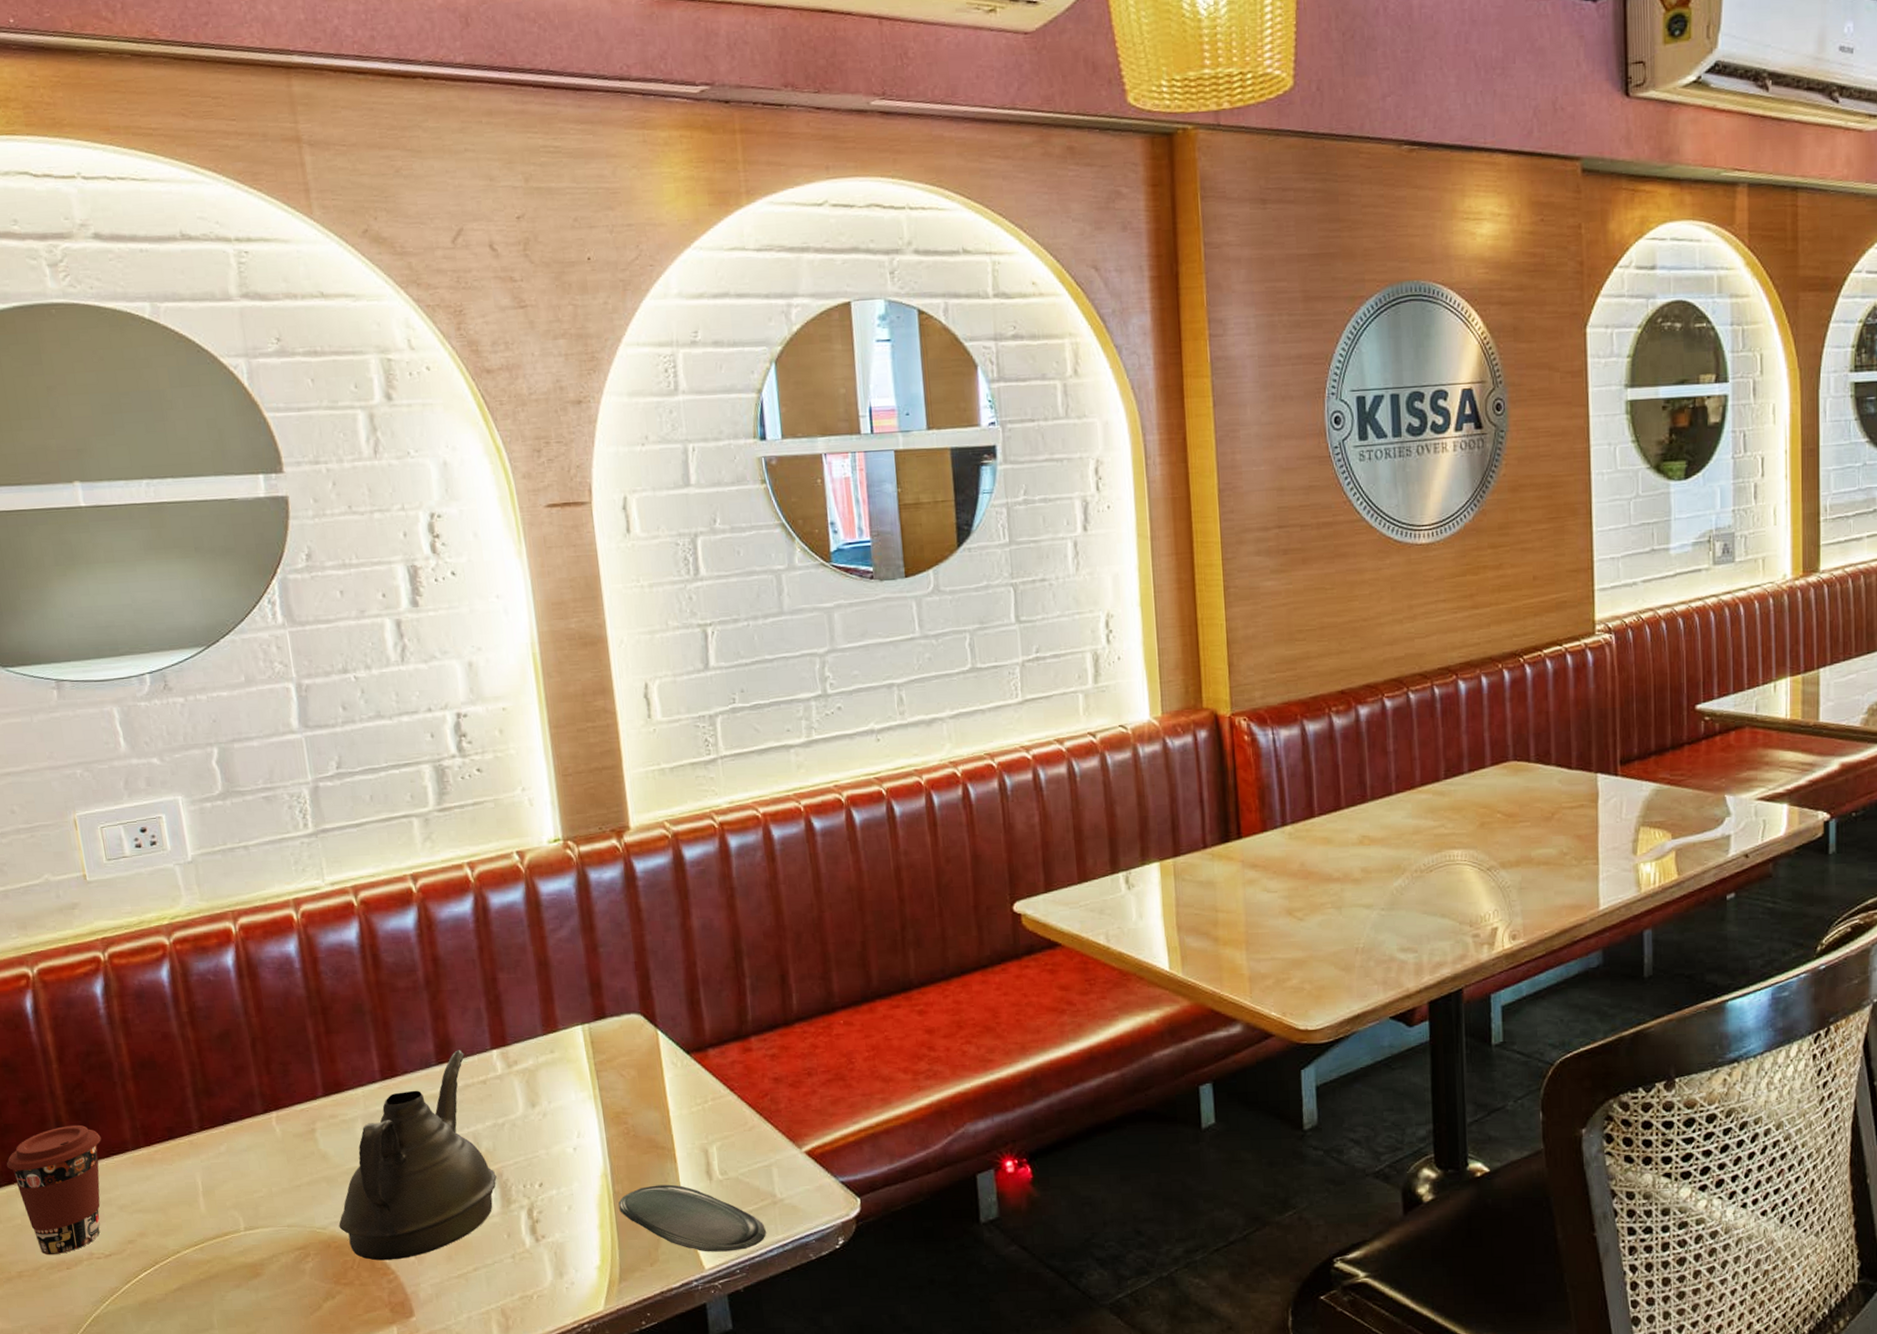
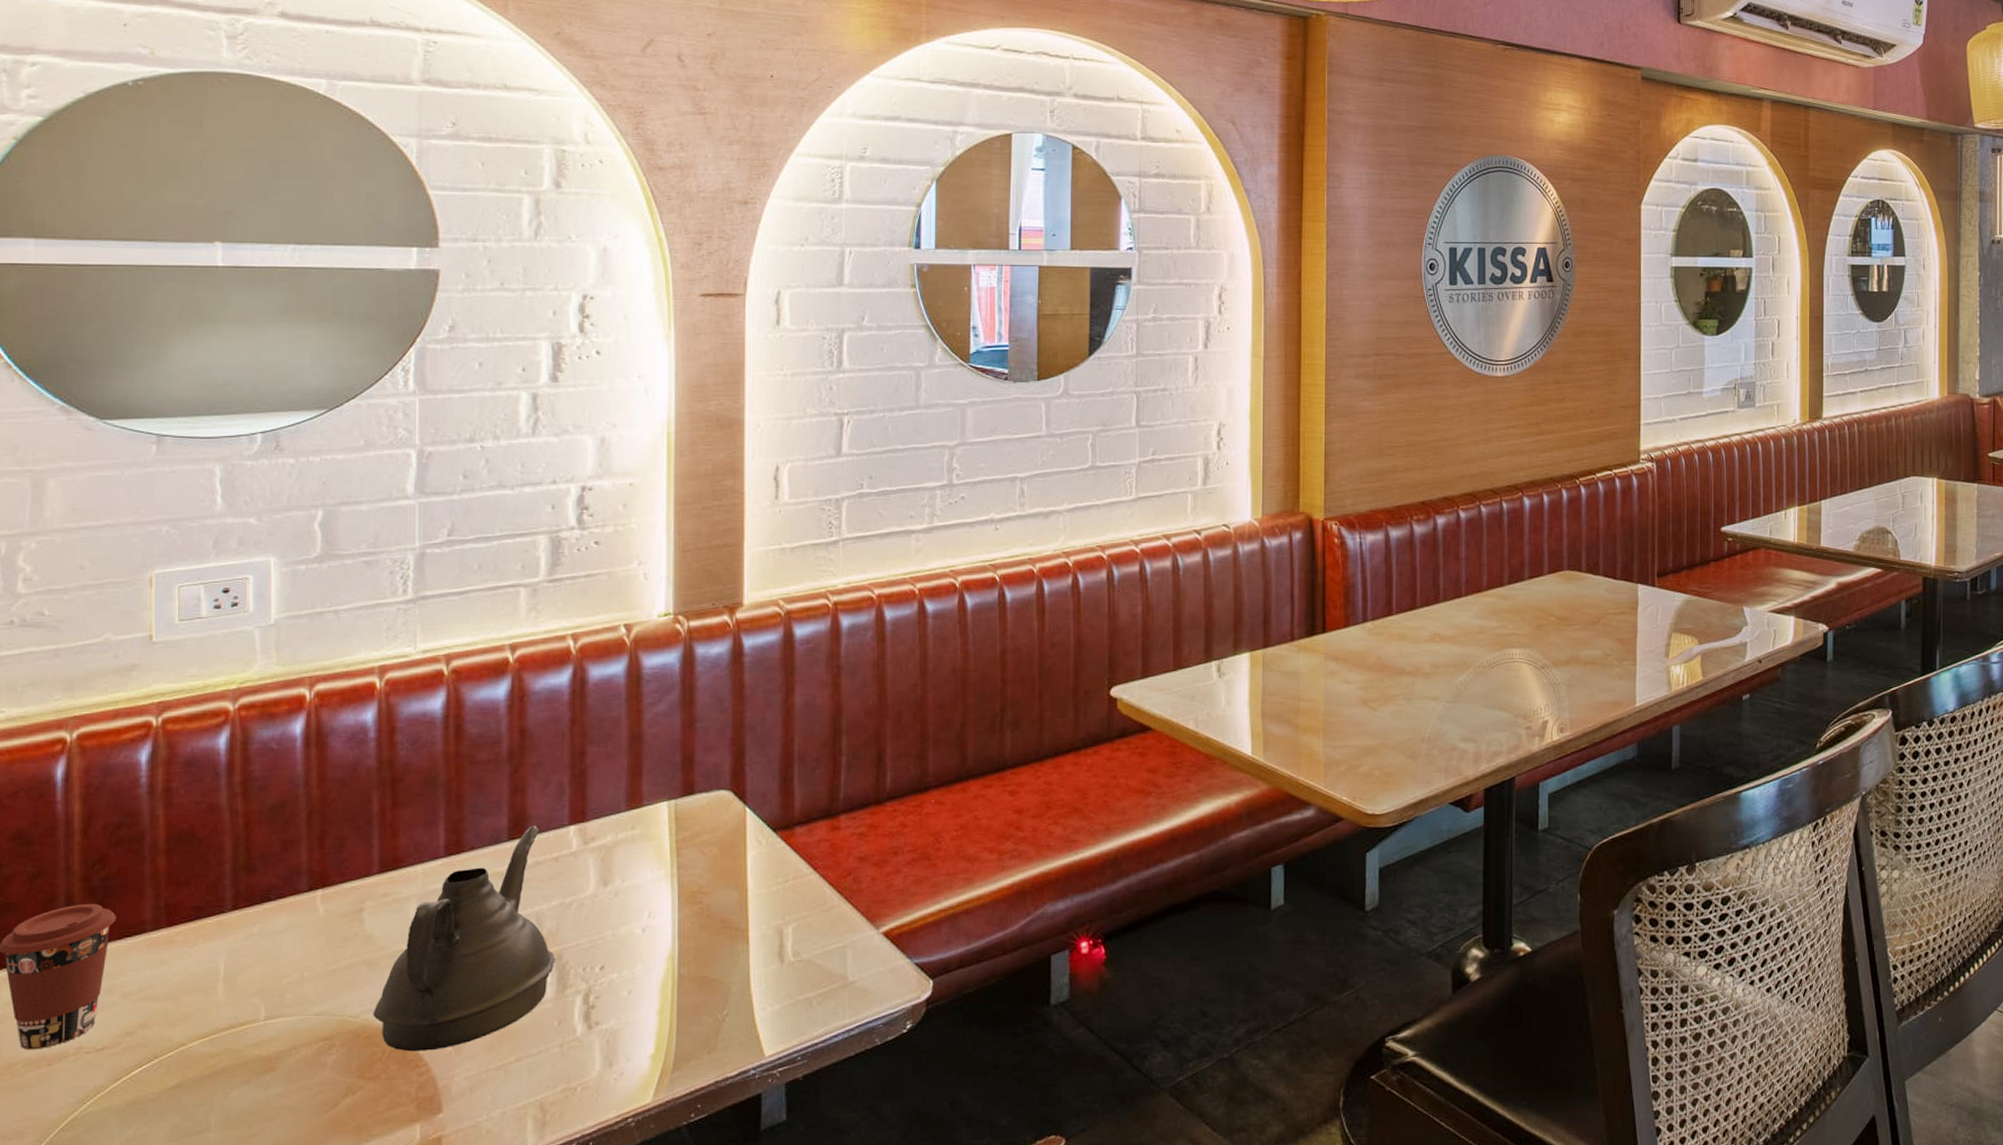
oval tray: present [618,1184,767,1252] -> none [682,967,834,1038]

